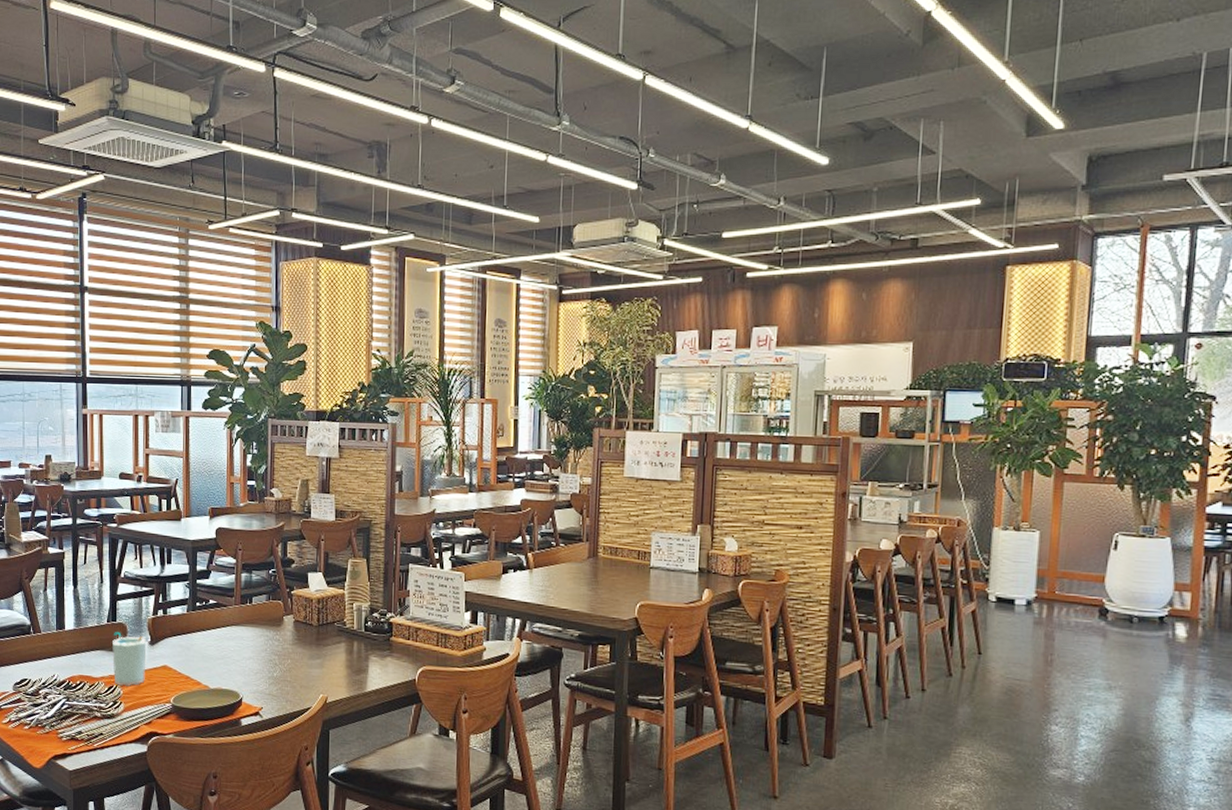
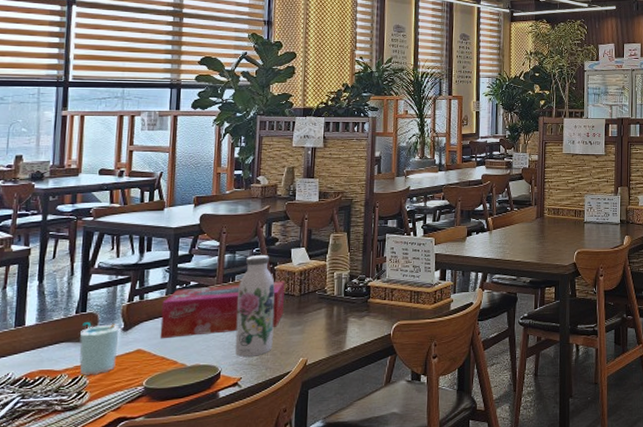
tissue box: none [183,606,302,658] -> present [160,281,285,339]
water bottle: none [255,576,293,687] -> present [235,254,275,357]

